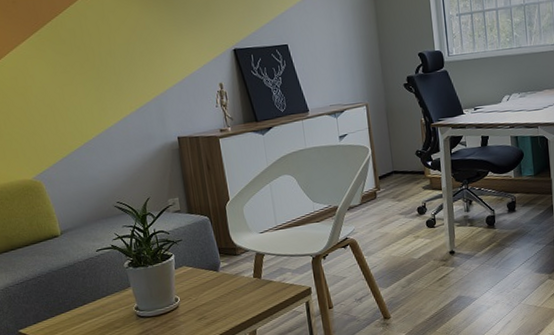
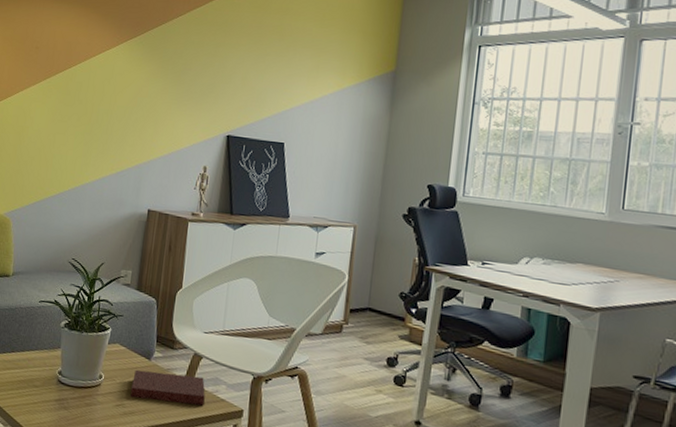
notebook: none [206,271,276,309] -> present [130,369,206,406]

